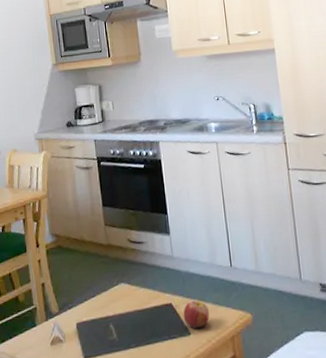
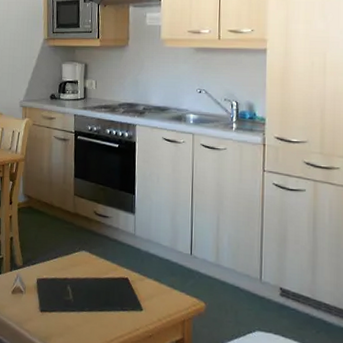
apple: present [183,300,210,329] -> none [137,279,163,307]

